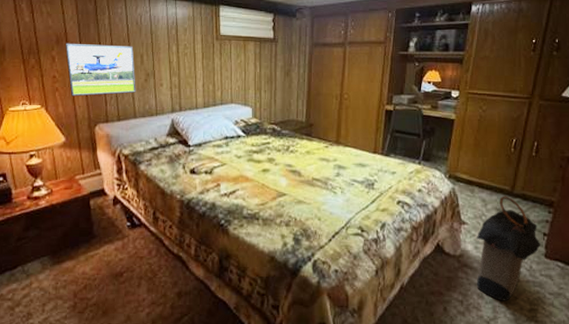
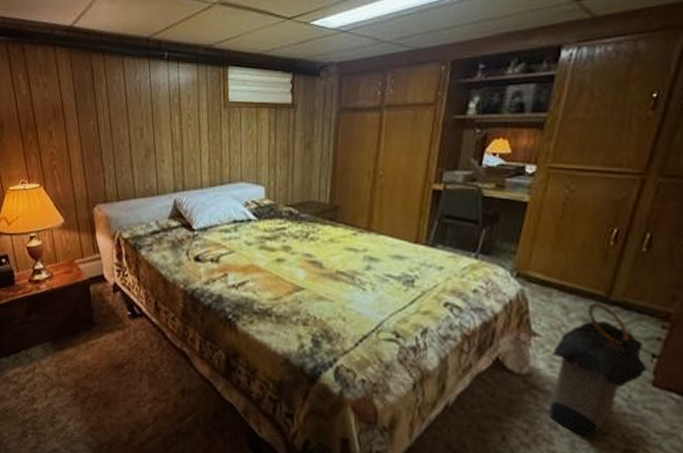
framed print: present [65,43,136,97] -> none [62,116,136,175]

